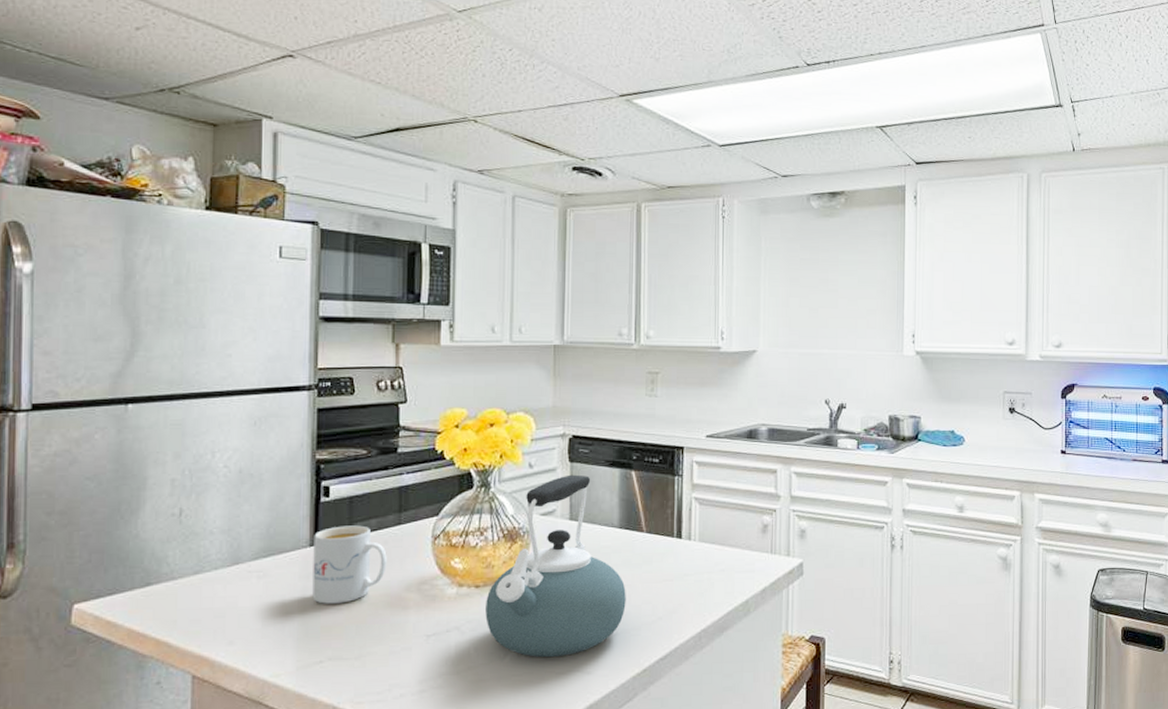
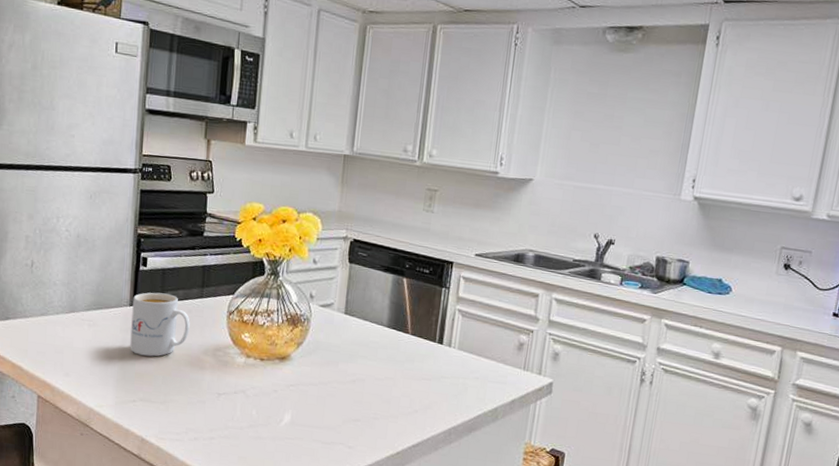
kettle: present [485,474,626,658] -> none [267,274,388,430]

